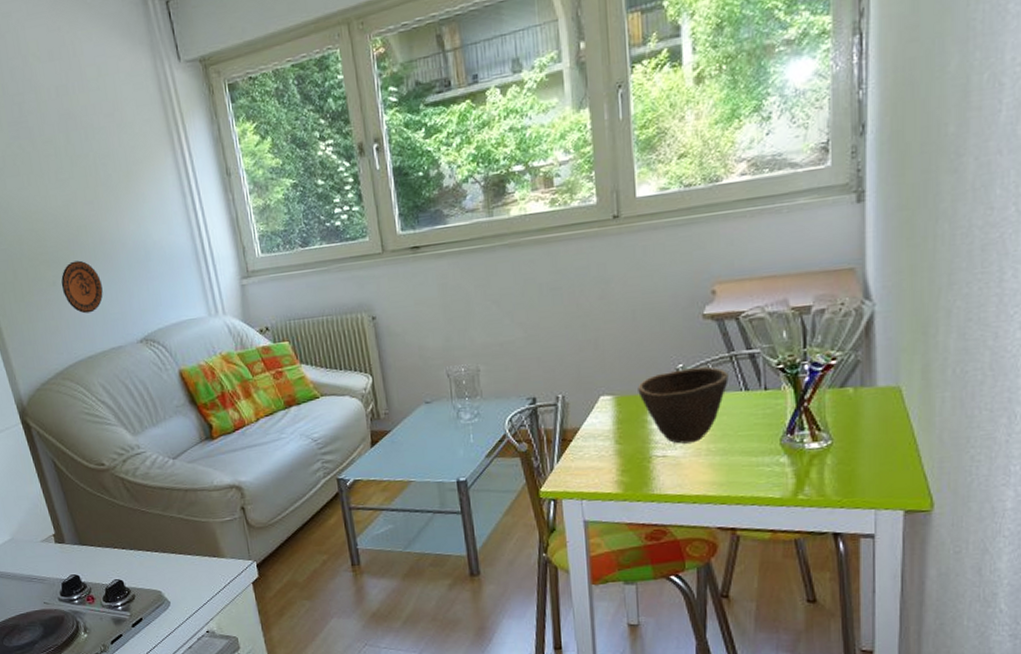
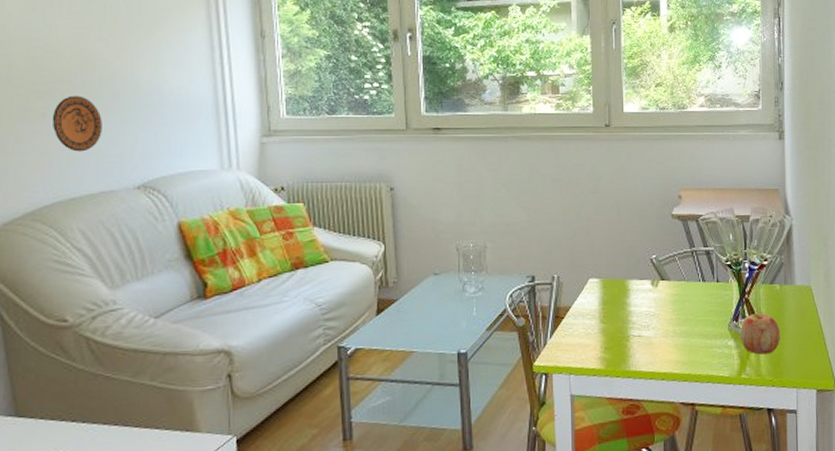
bowl: present [638,366,729,444] -> none [620,259,690,325]
apple: none [795,423,854,472] -> present [739,312,781,355]

